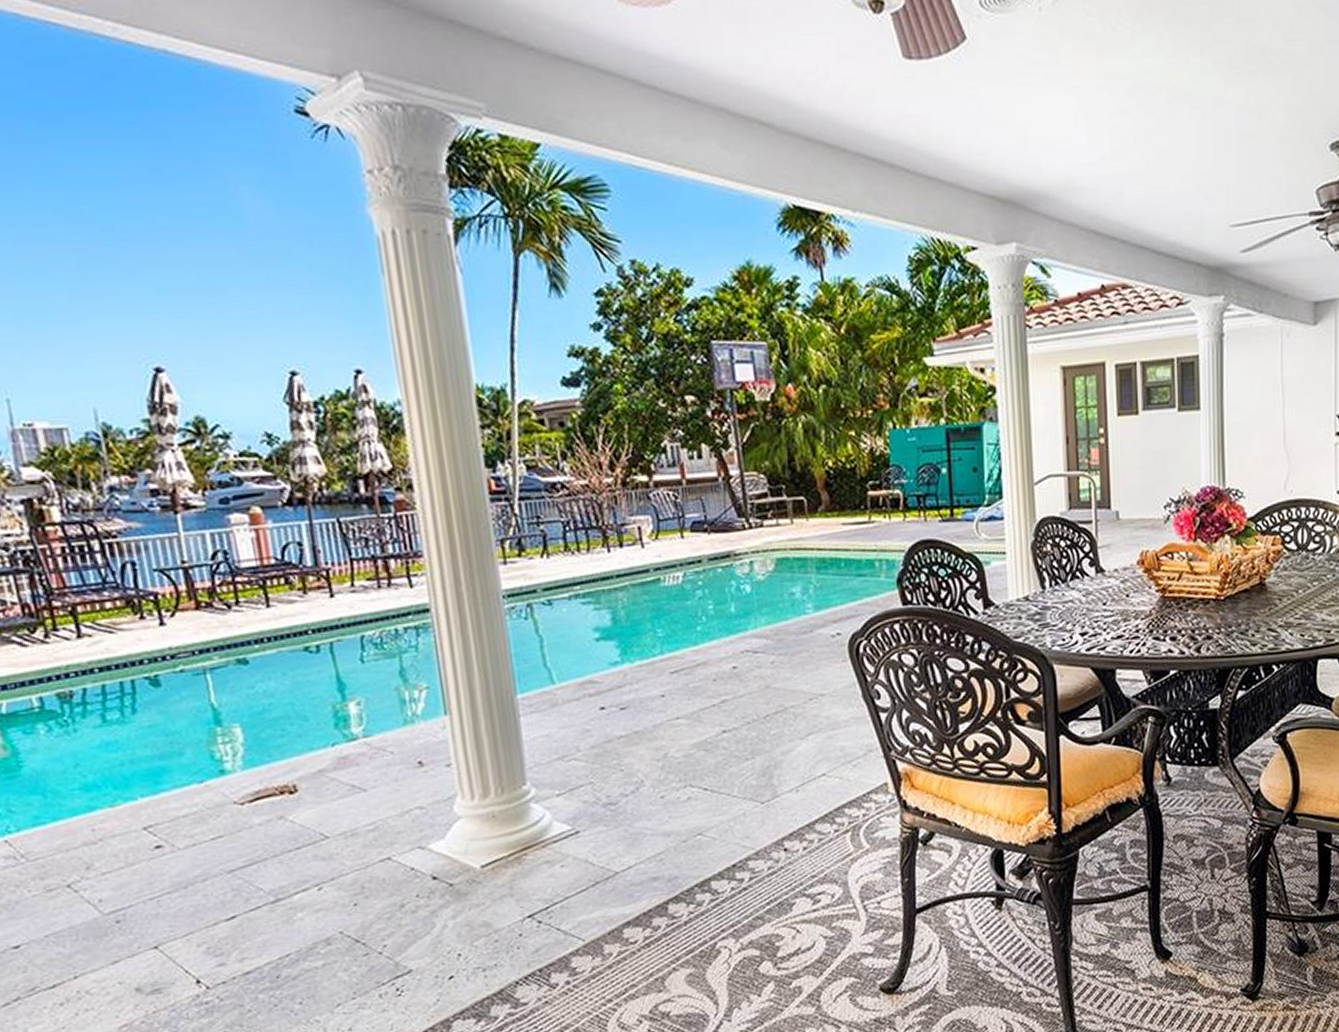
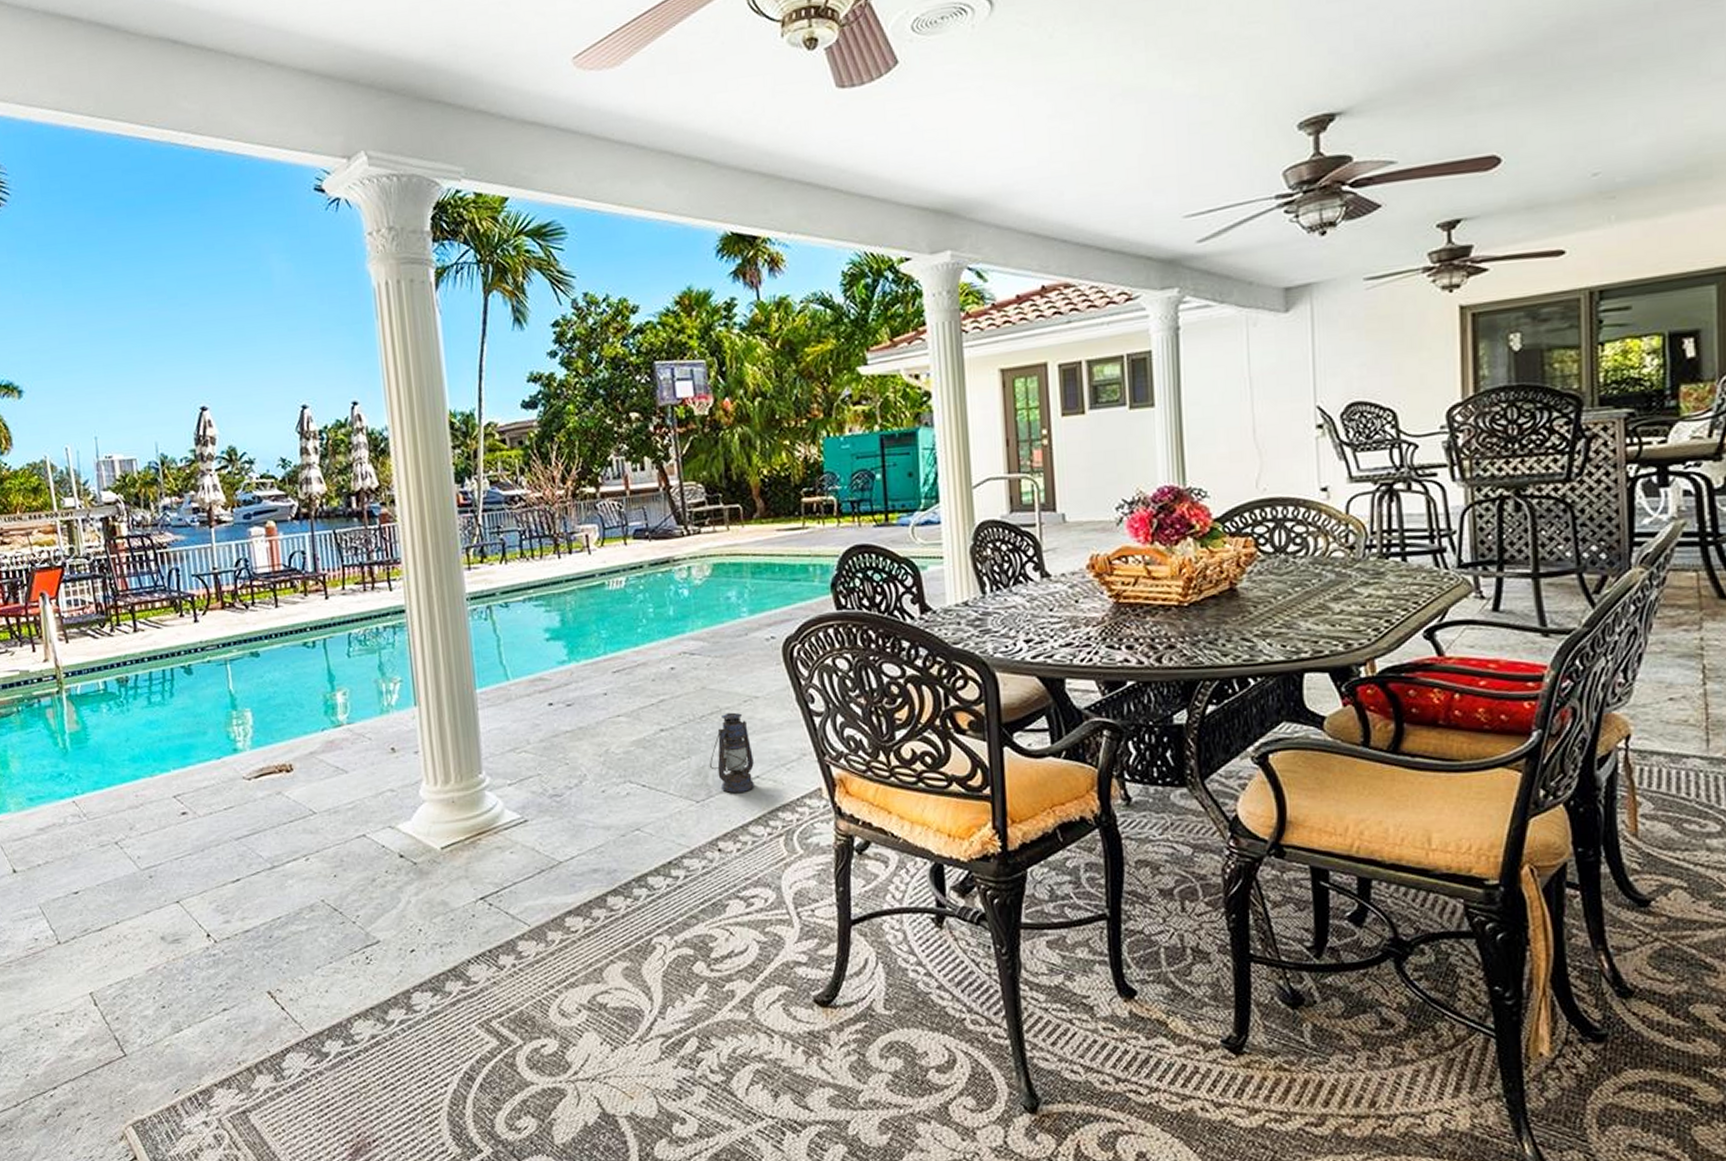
lantern: none [775,710,820,792] -> present [710,712,754,793]

